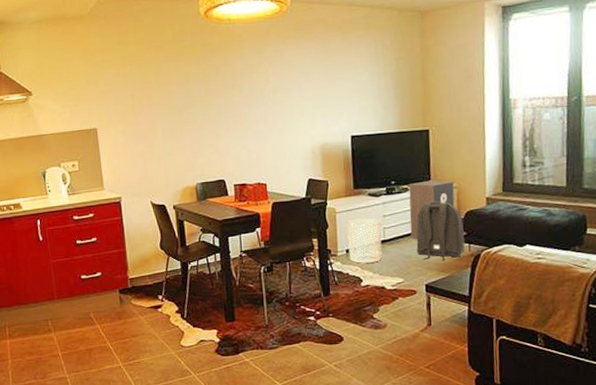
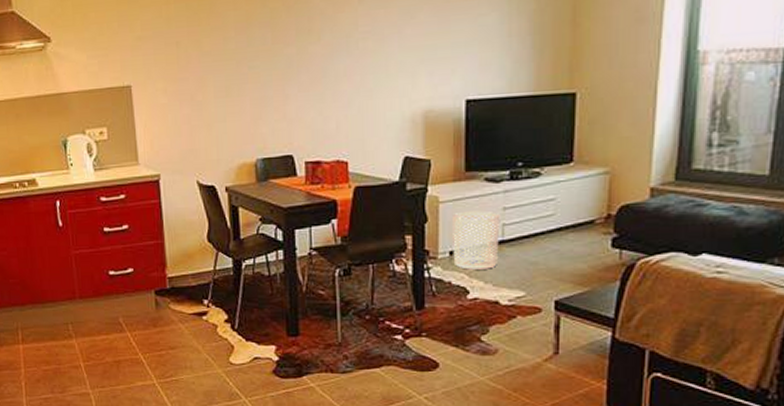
speaker: present [408,180,455,240] -> none [539,162,606,241]
backpack: present [416,201,465,261] -> none [546,191,614,270]

